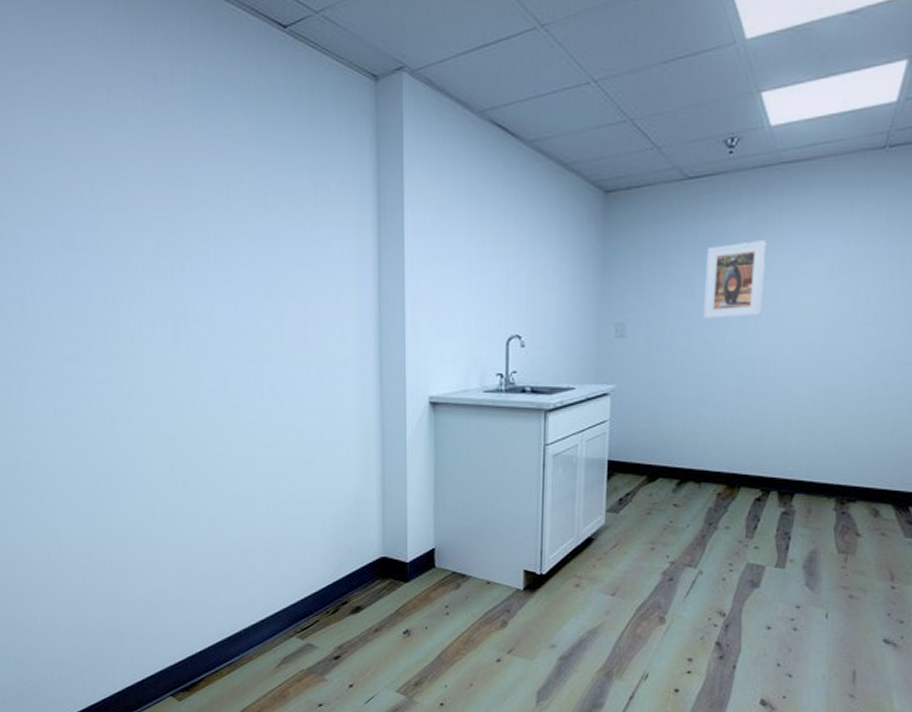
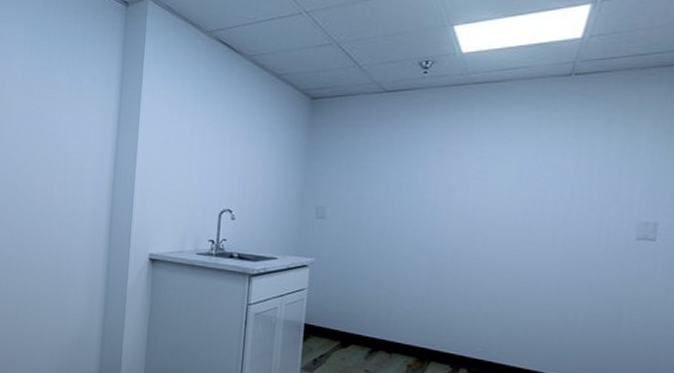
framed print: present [703,240,767,320] -> none [397,146,458,211]

